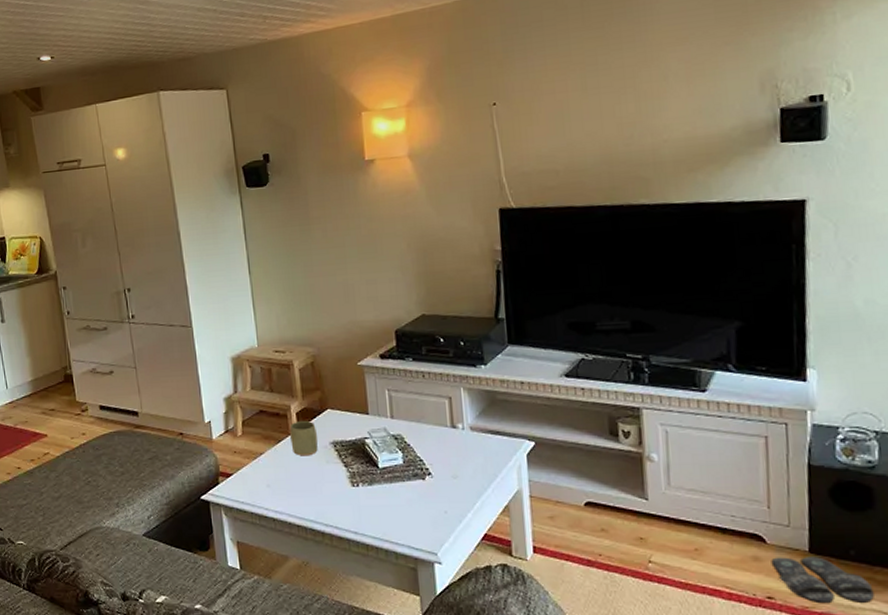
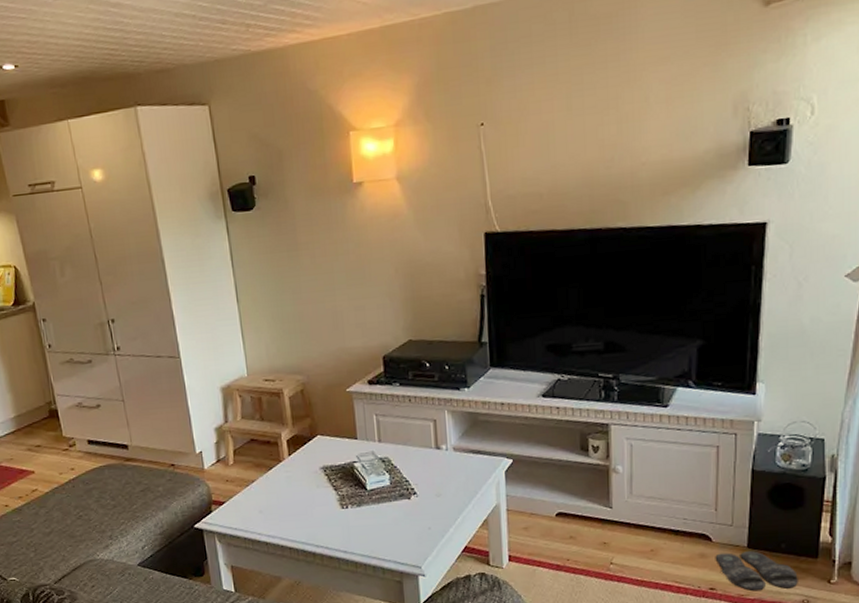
mug: present [290,420,318,456] -> none [280,447,309,482]

